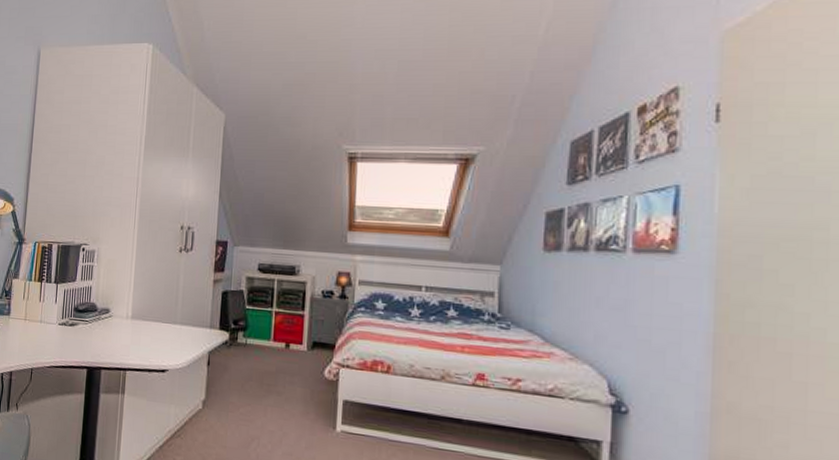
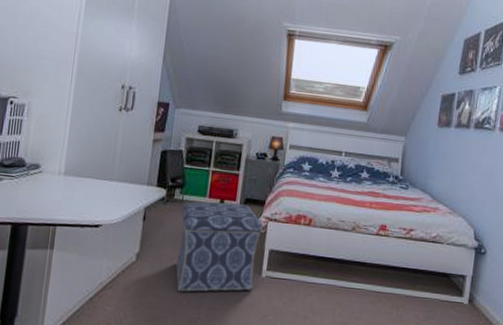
ottoman: none [242,345,334,447] -> present [176,201,263,293]

